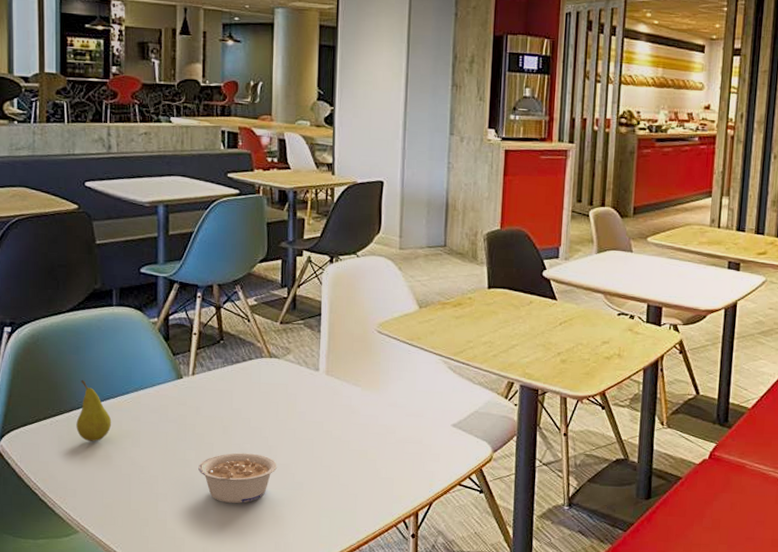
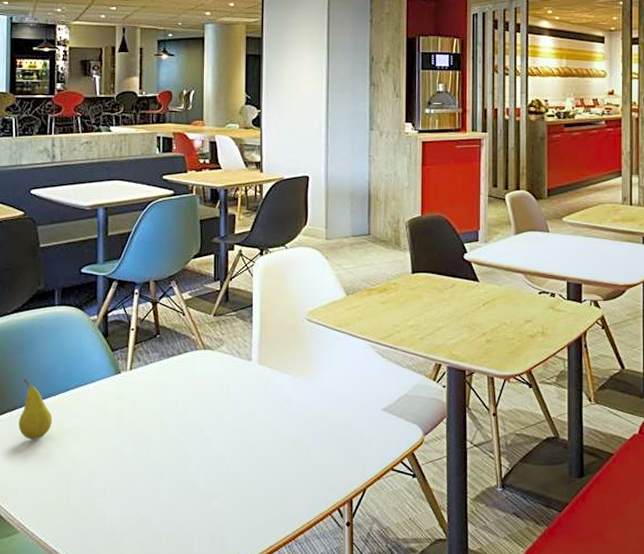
legume: present [198,453,278,503] -> none [136,445,213,497]

